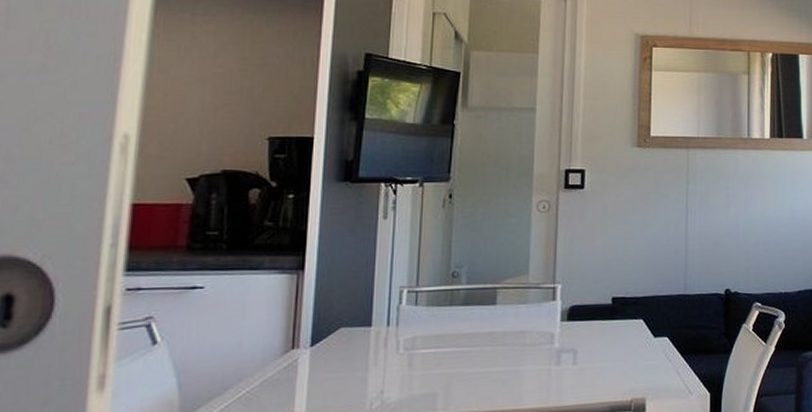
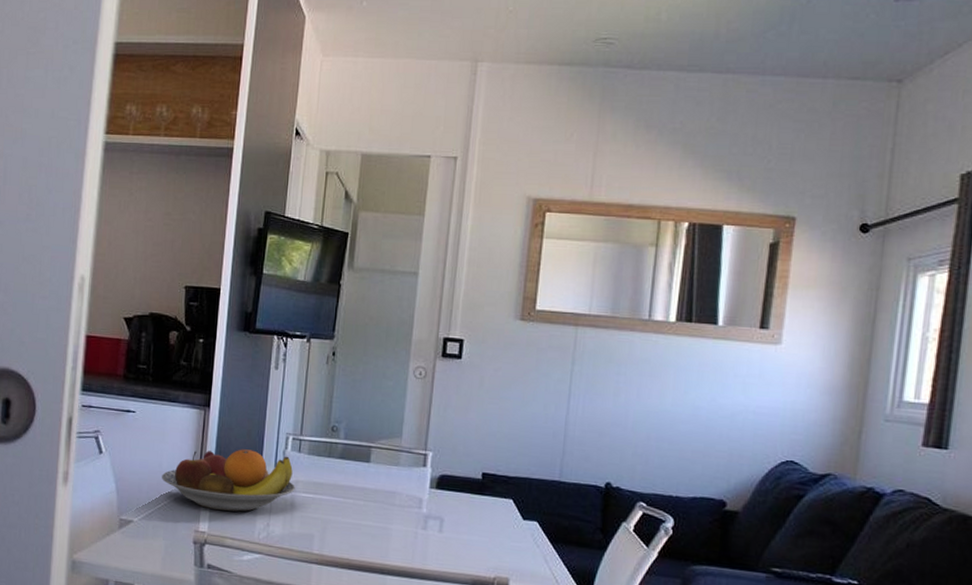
fruit bowl: none [242,311,413,387] -> present [162,449,295,512]

